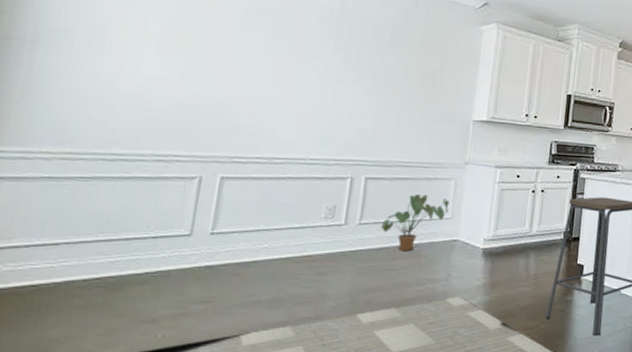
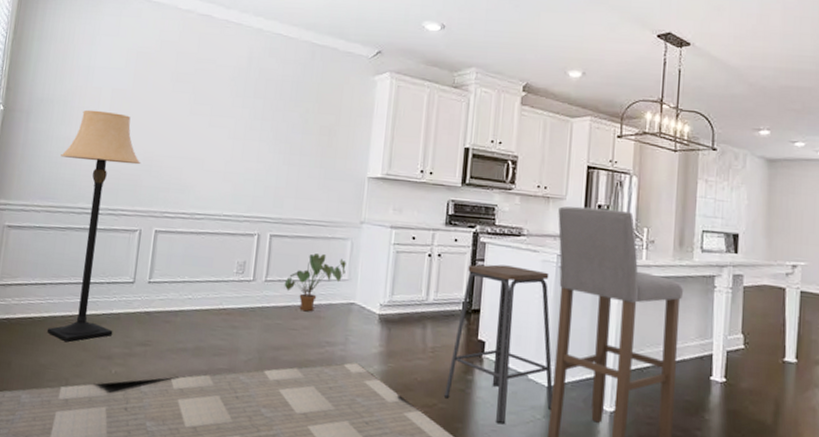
lamp: none [59,42,203,310] -> present [46,109,141,343]

